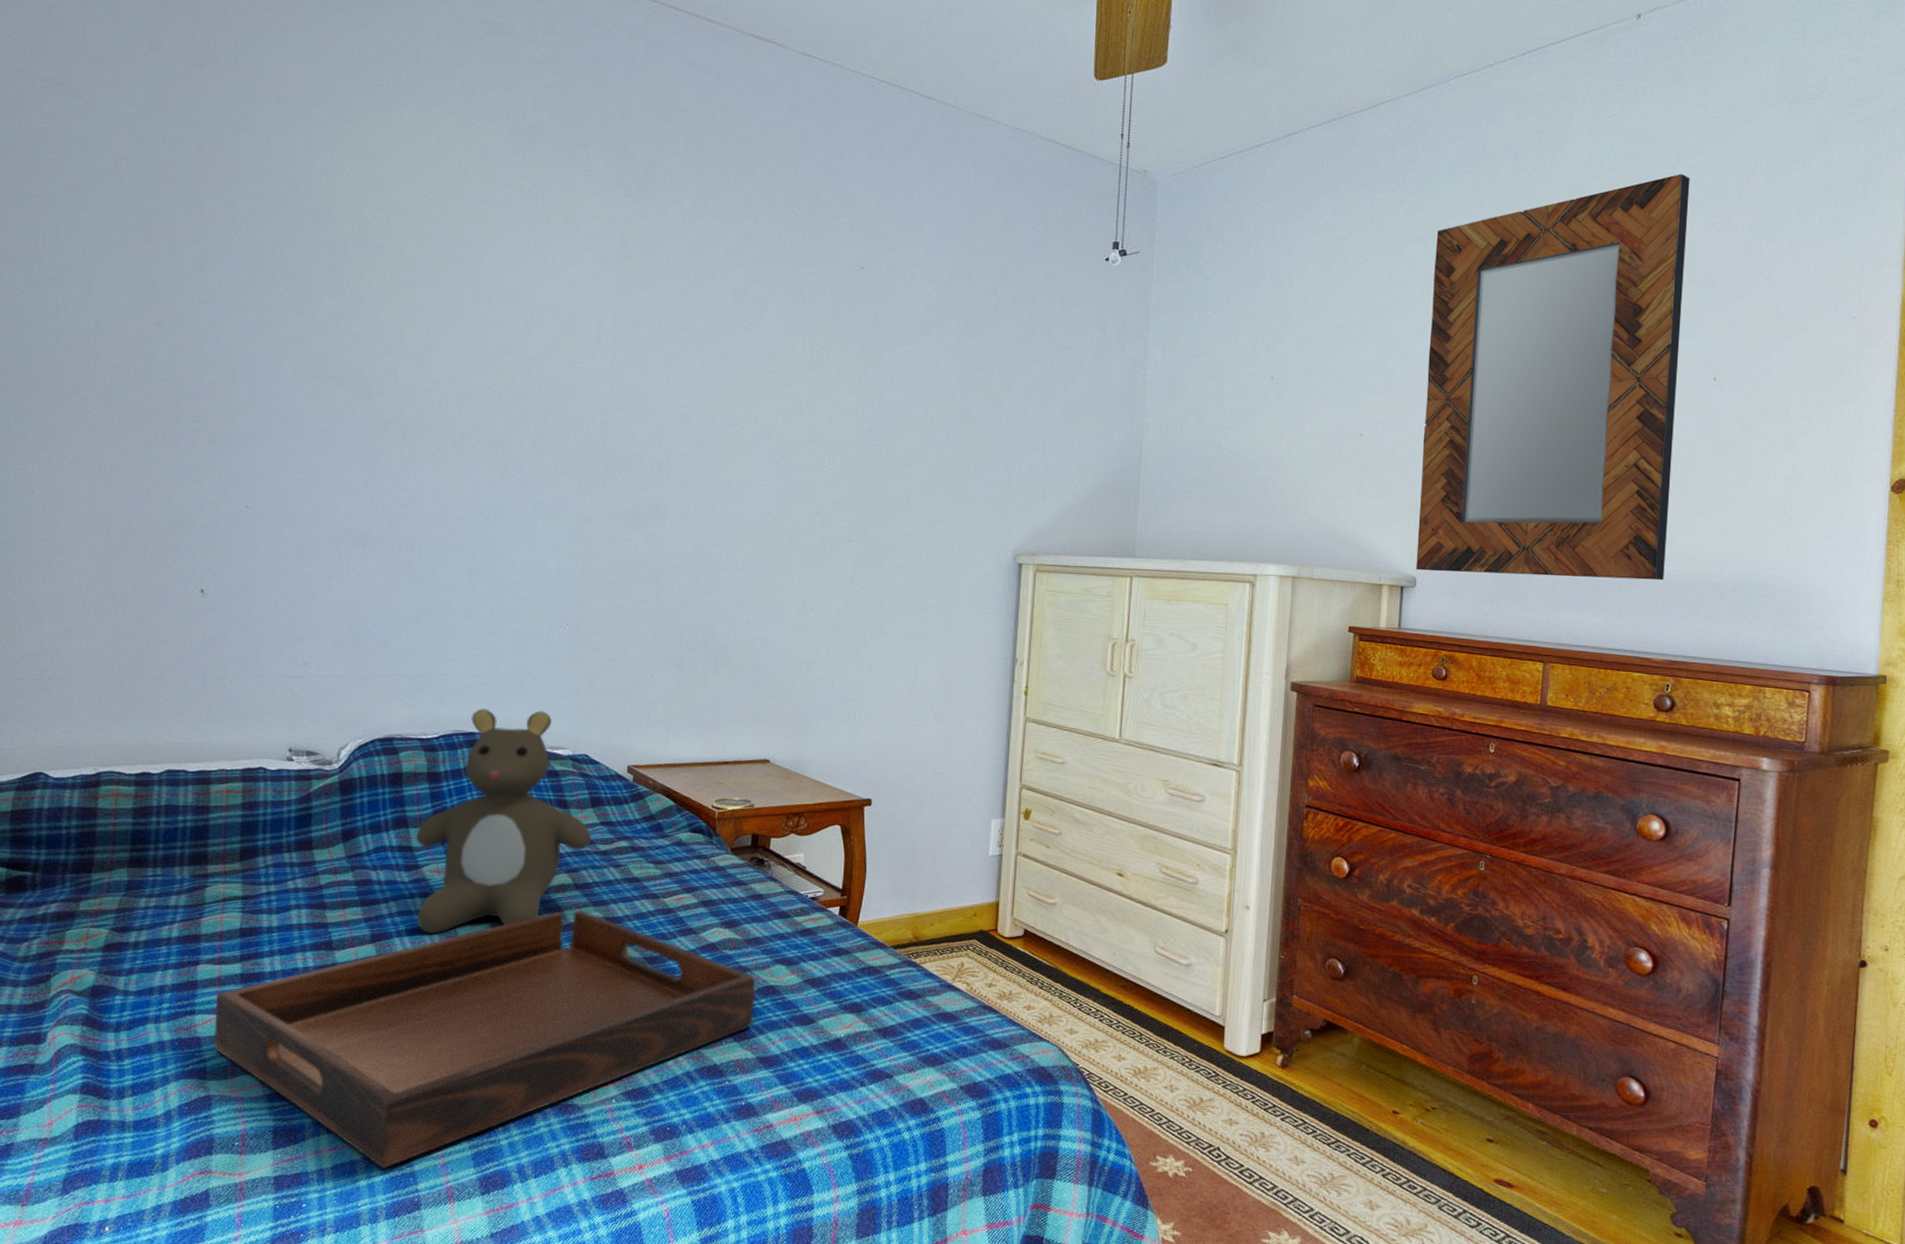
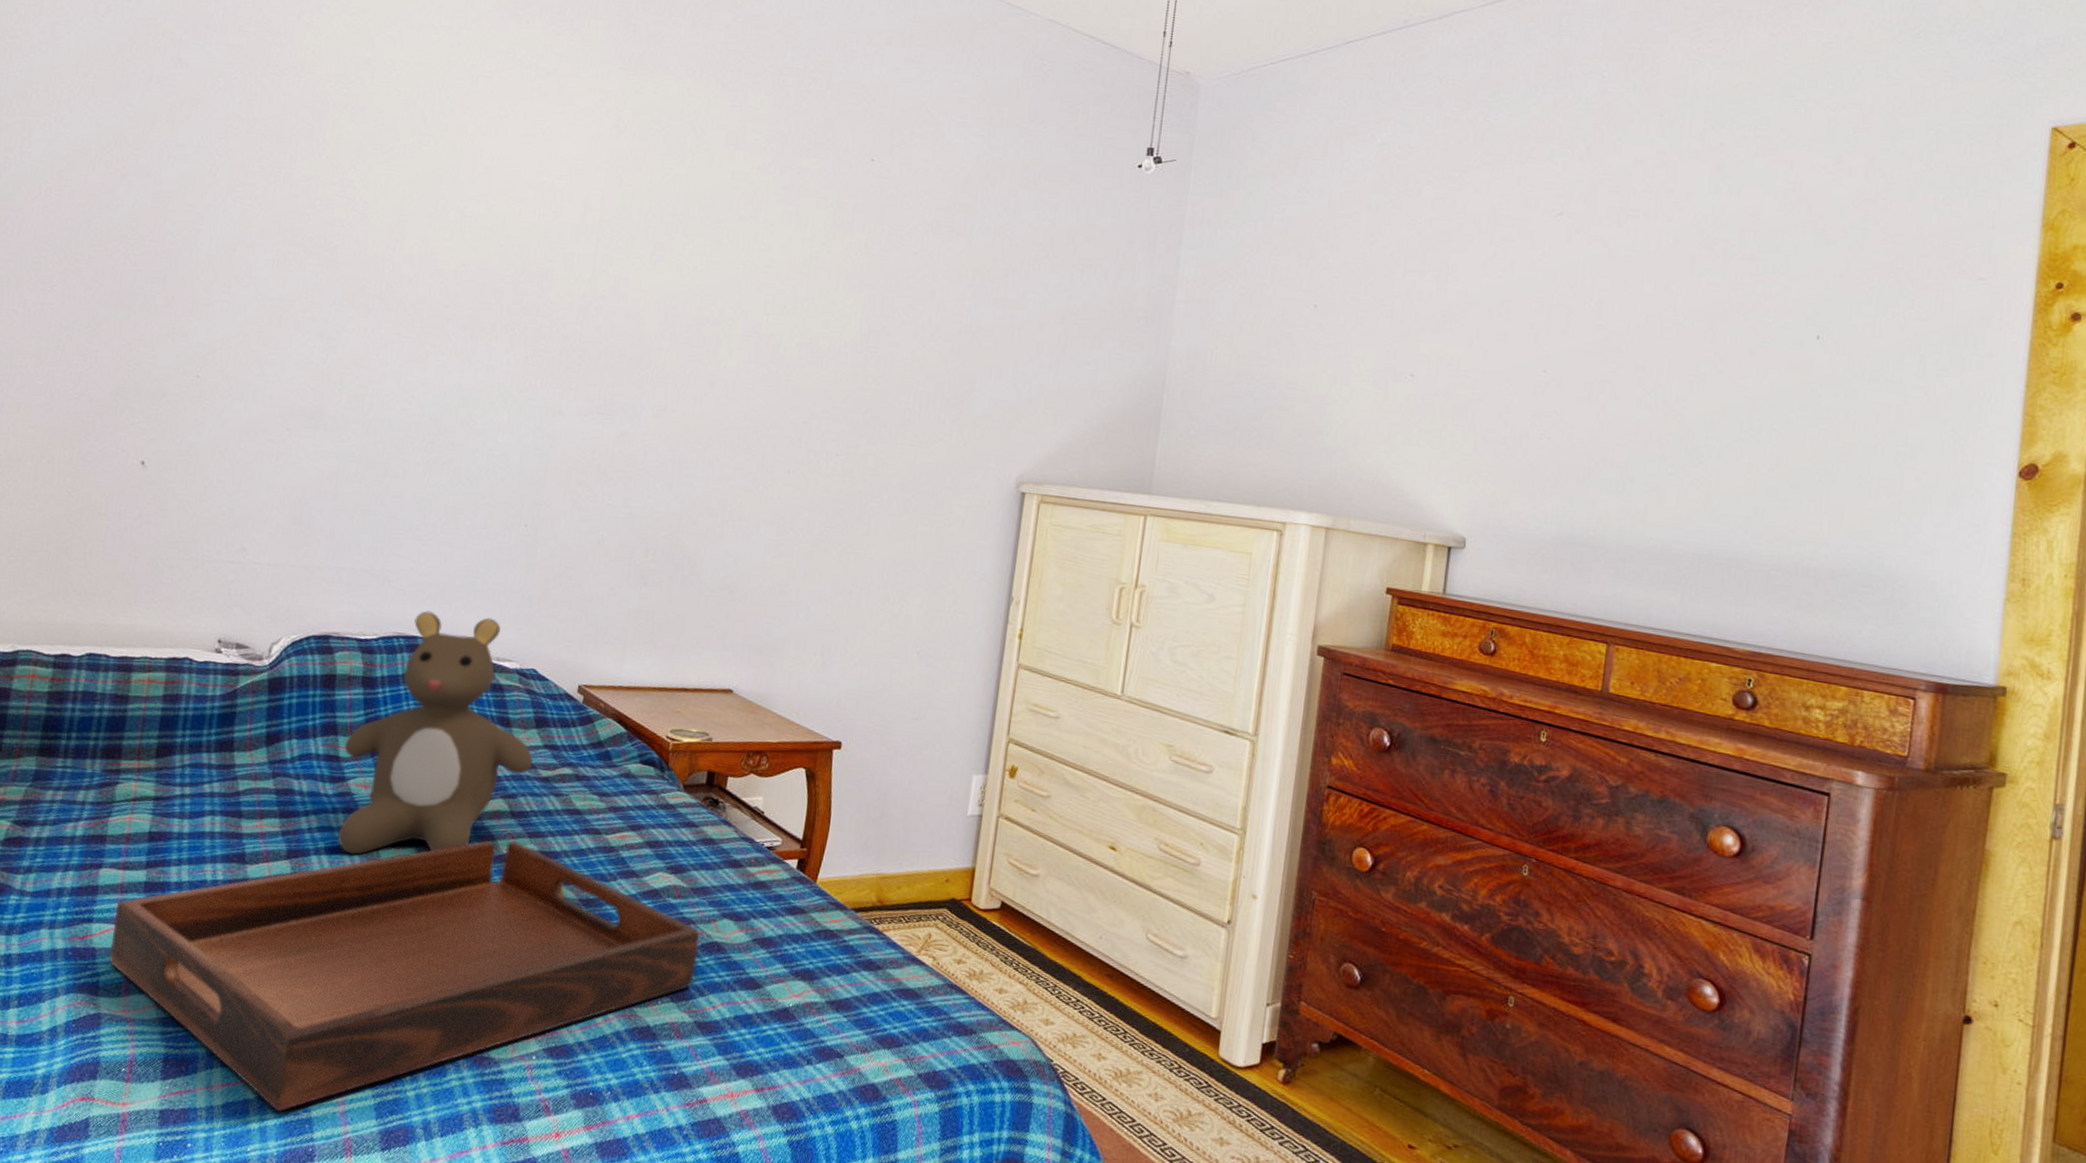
home mirror: present [1416,173,1690,581] -> none [1466,107,1799,561]

